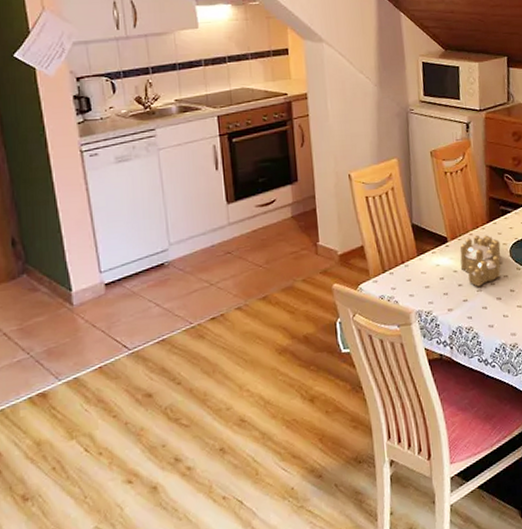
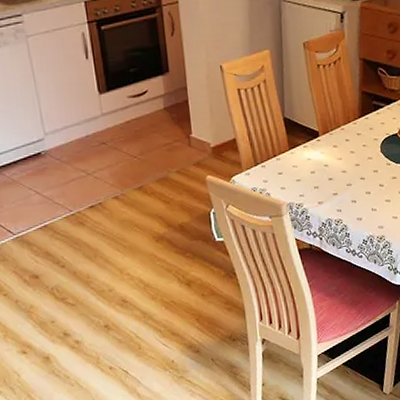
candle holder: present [460,235,501,287] -> none [331,130,372,181]

